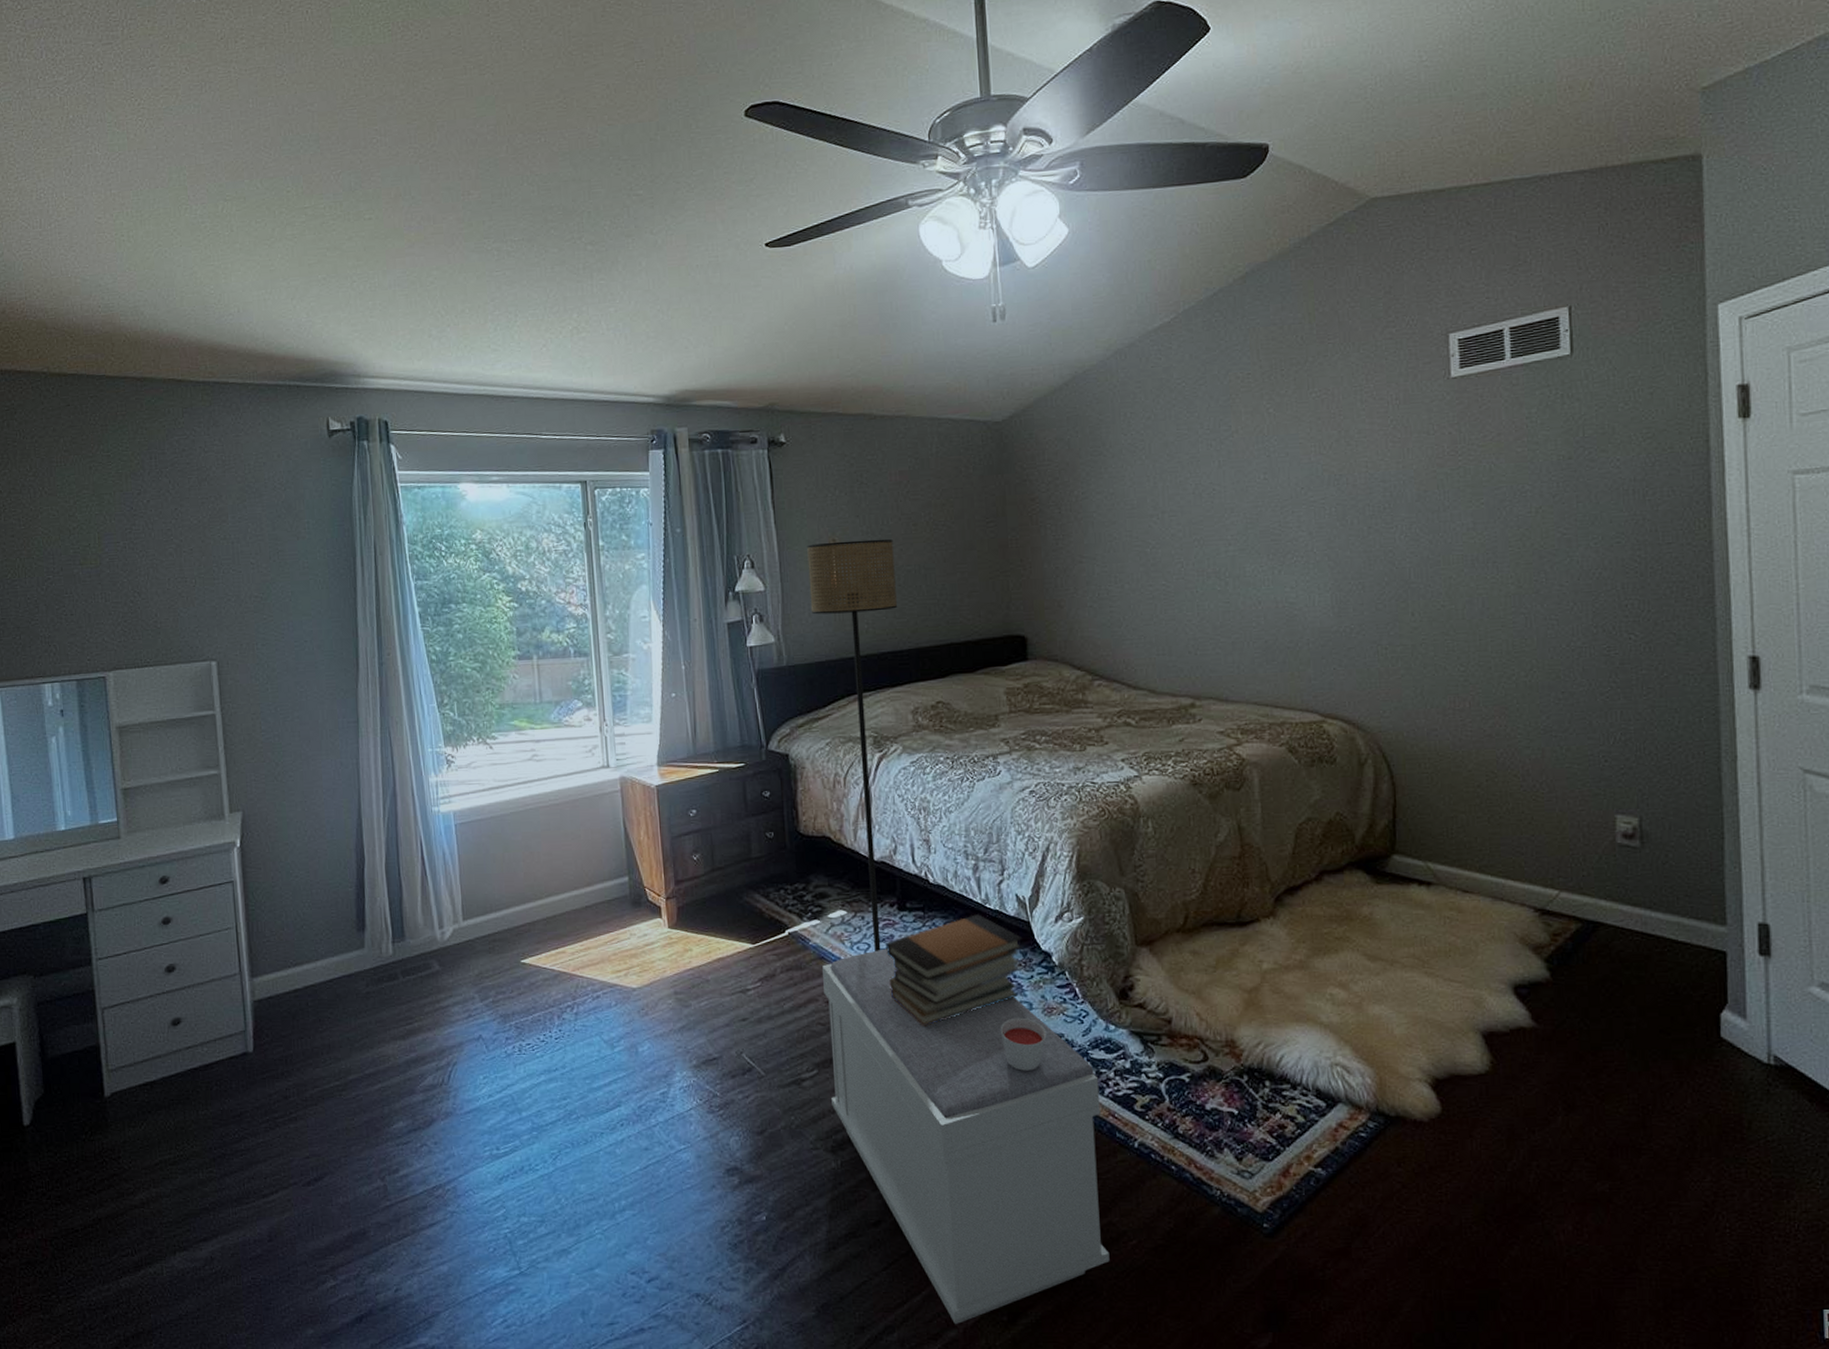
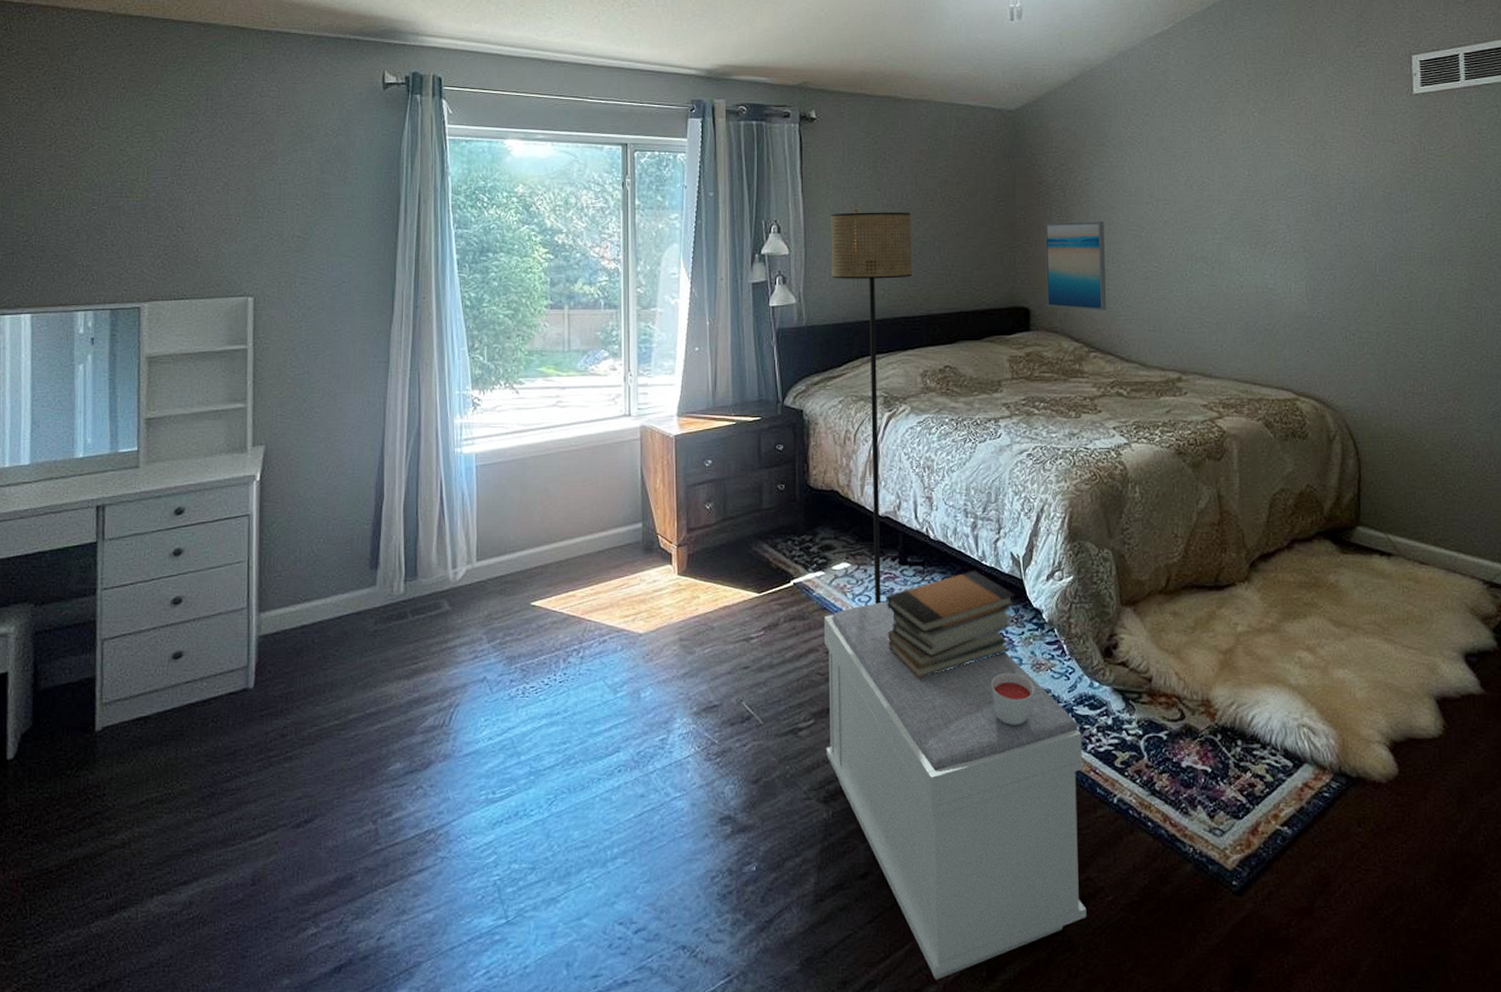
wall art: none [1040,537,1111,636] -> present [1045,220,1107,311]

